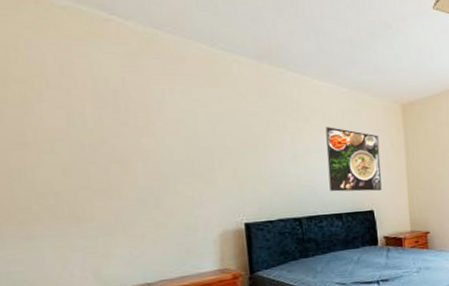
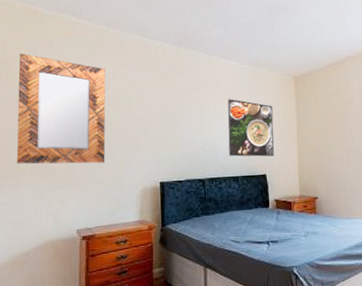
home mirror: none [14,56,167,208] -> present [16,53,106,164]

